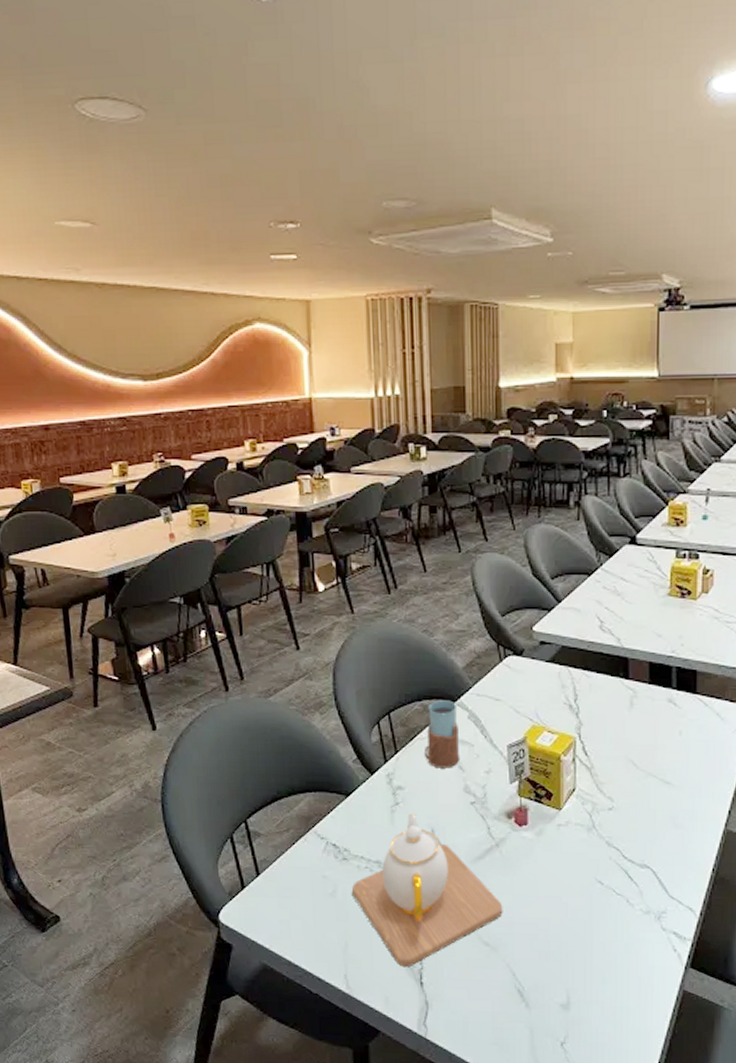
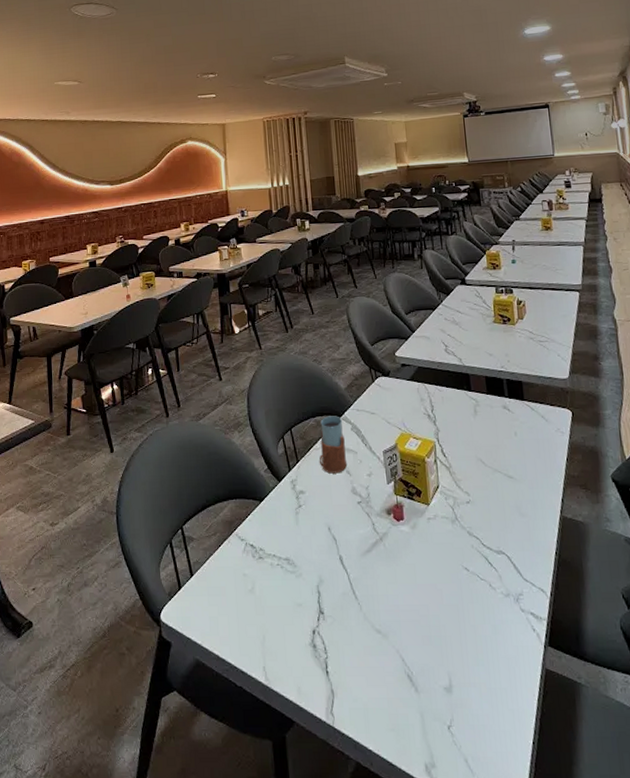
teapot: present [352,814,503,967] -> none [267,515,390,657]

